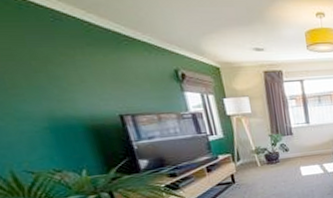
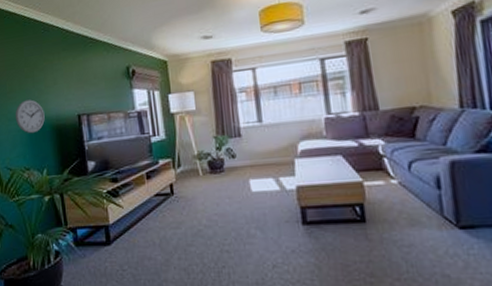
wall clock: none [26,97,74,135] -> present [15,99,45,134]

